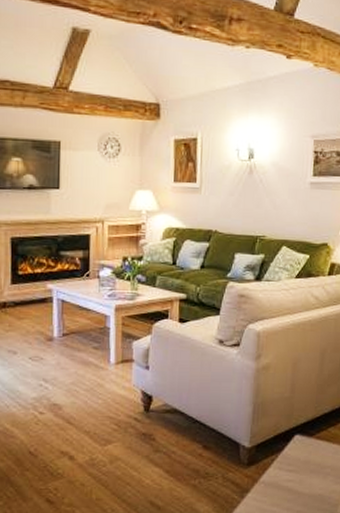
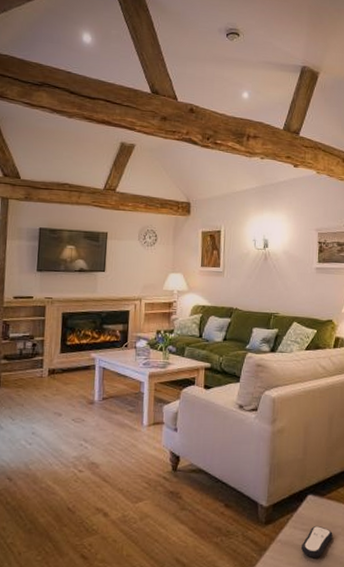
remote control: none [287,466,321,498] -> present [301,525,333,557]

